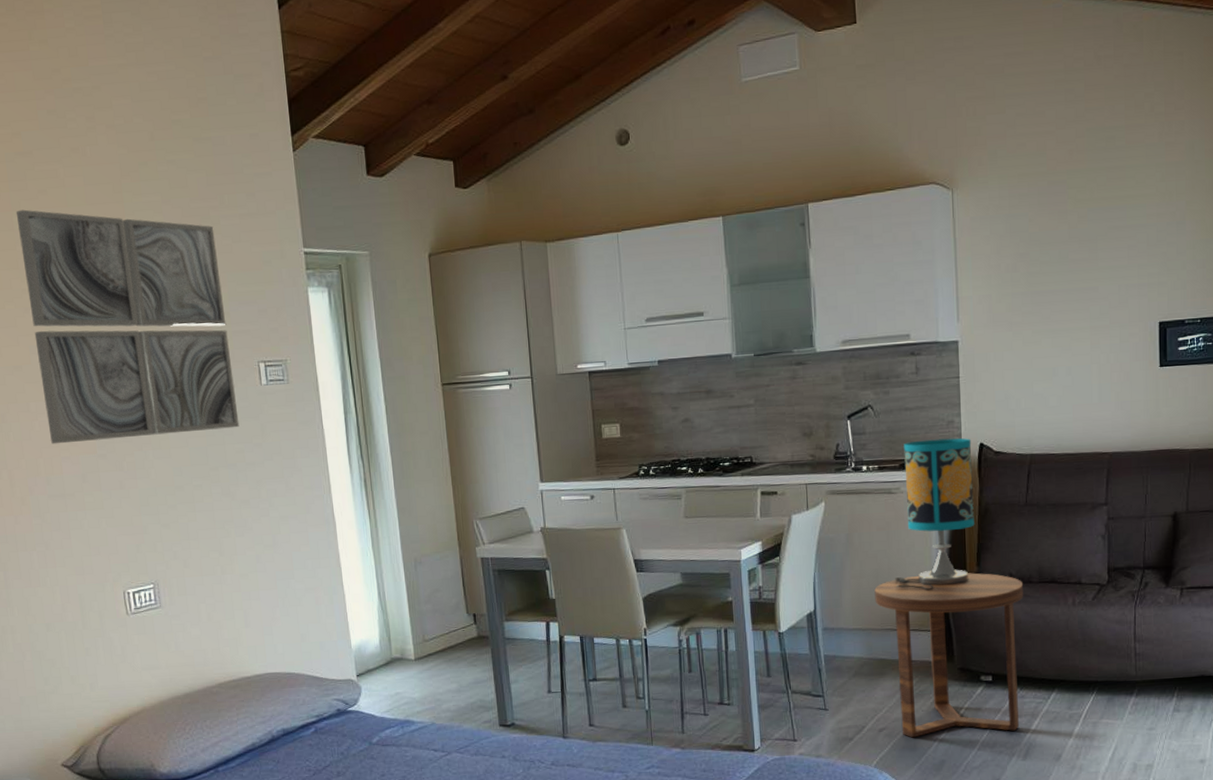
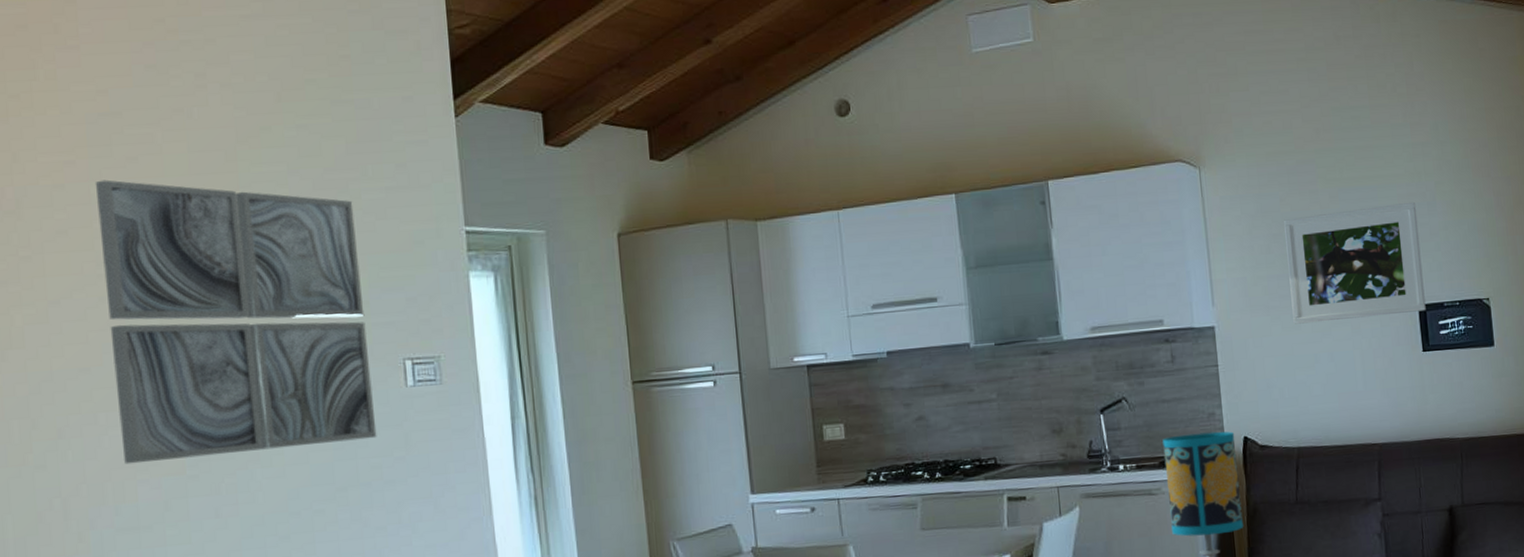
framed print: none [1032,221,1167,340] -> present [1284,201,1426,324]

